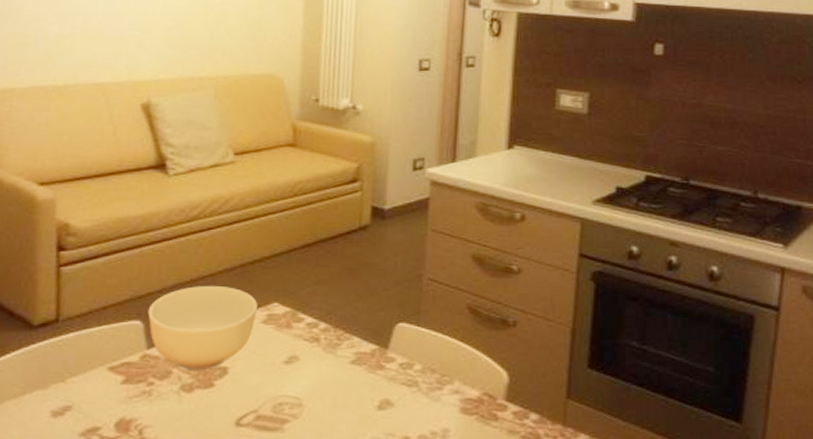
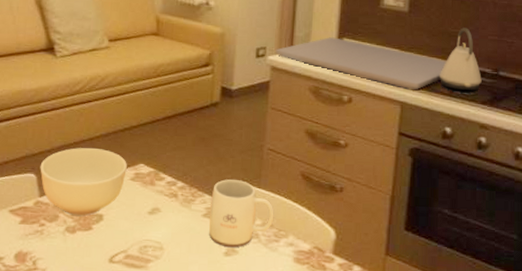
mug: none [358,317,437,400] -> present [209,179,274,248]
cutting board: none [435,145,632,204] -> present [275,37,447,90]
kettle: none [624,131,671,206] -> present [440,27,482,93]

